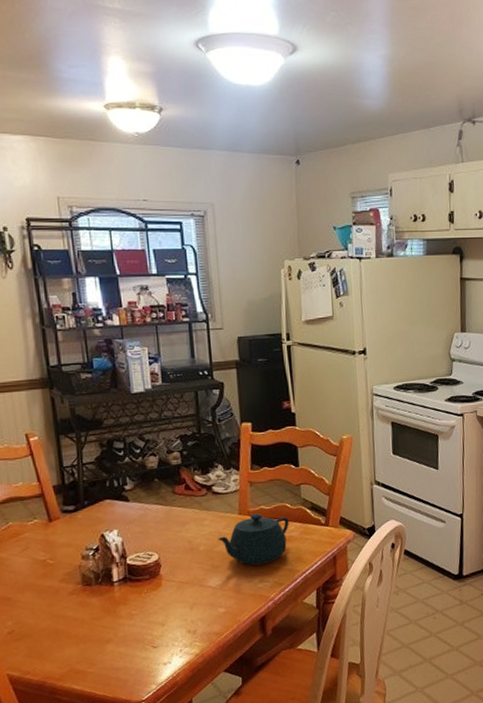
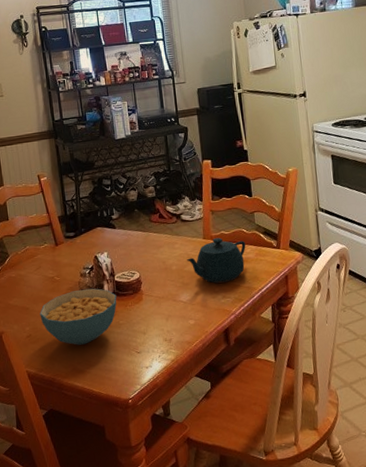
cereal bowl: none [26,572,129,641] -> present [40,288,117,345]

